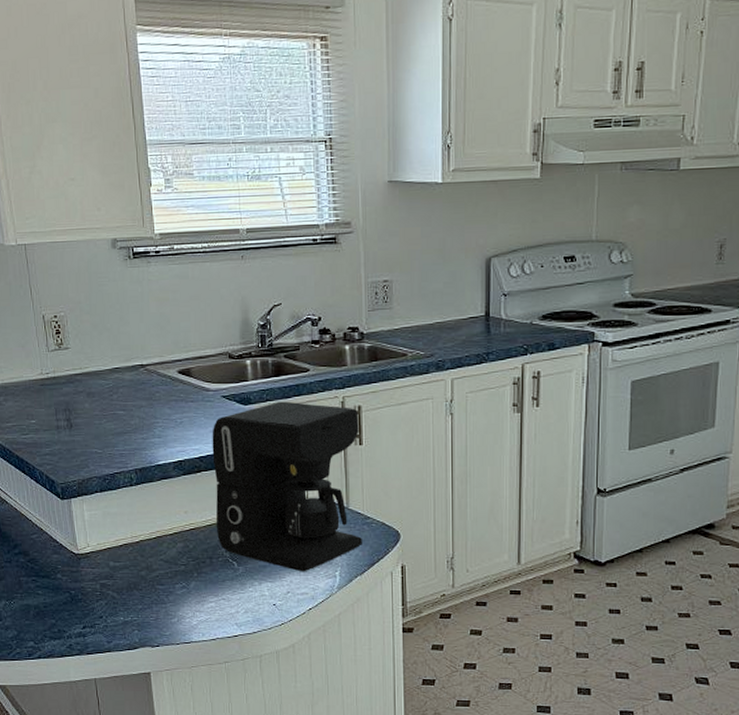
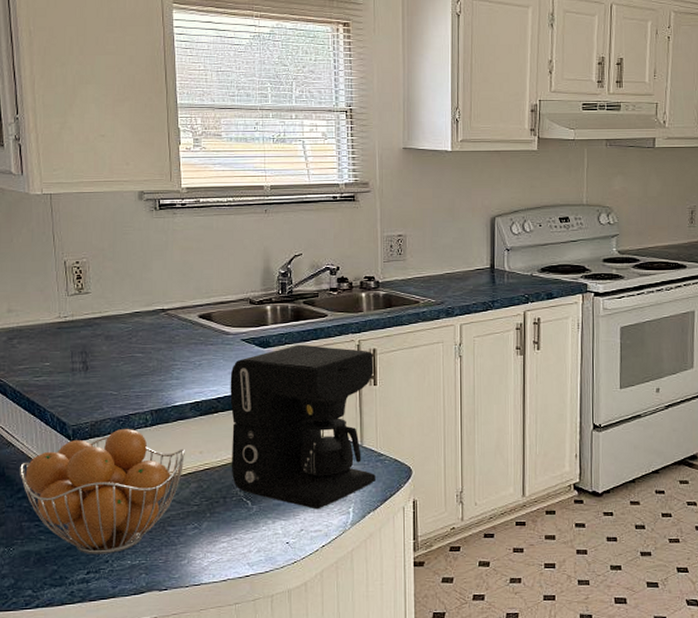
fruit basket: none [15,486,170,610] -> present [20,428,185,555]

